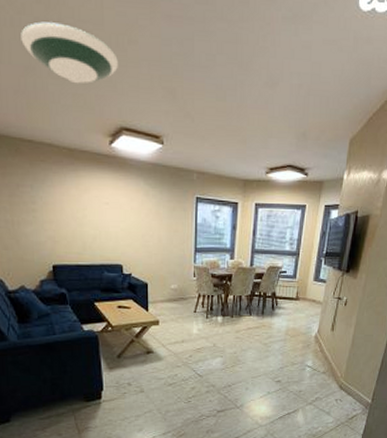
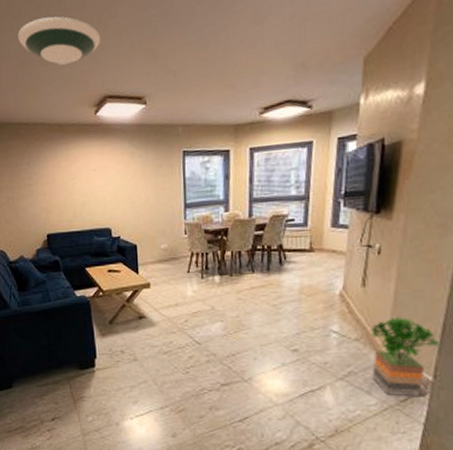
potted tree: none [332,354,379,416] -> present [371,316,442,397]

